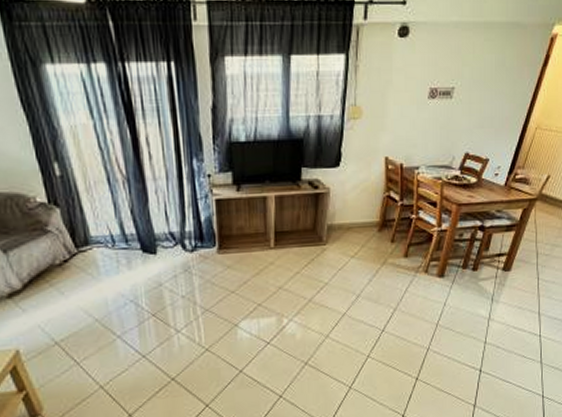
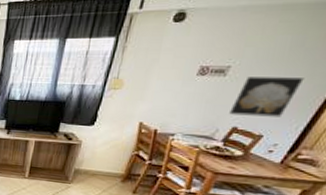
wall art: none [461,98,510,140] -> present [229,77,305,117]

